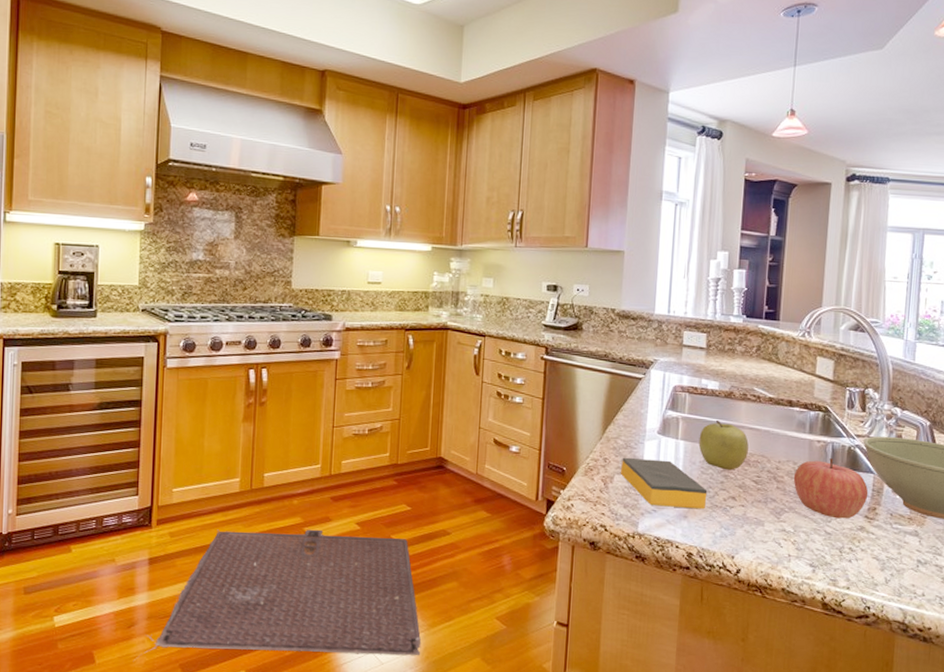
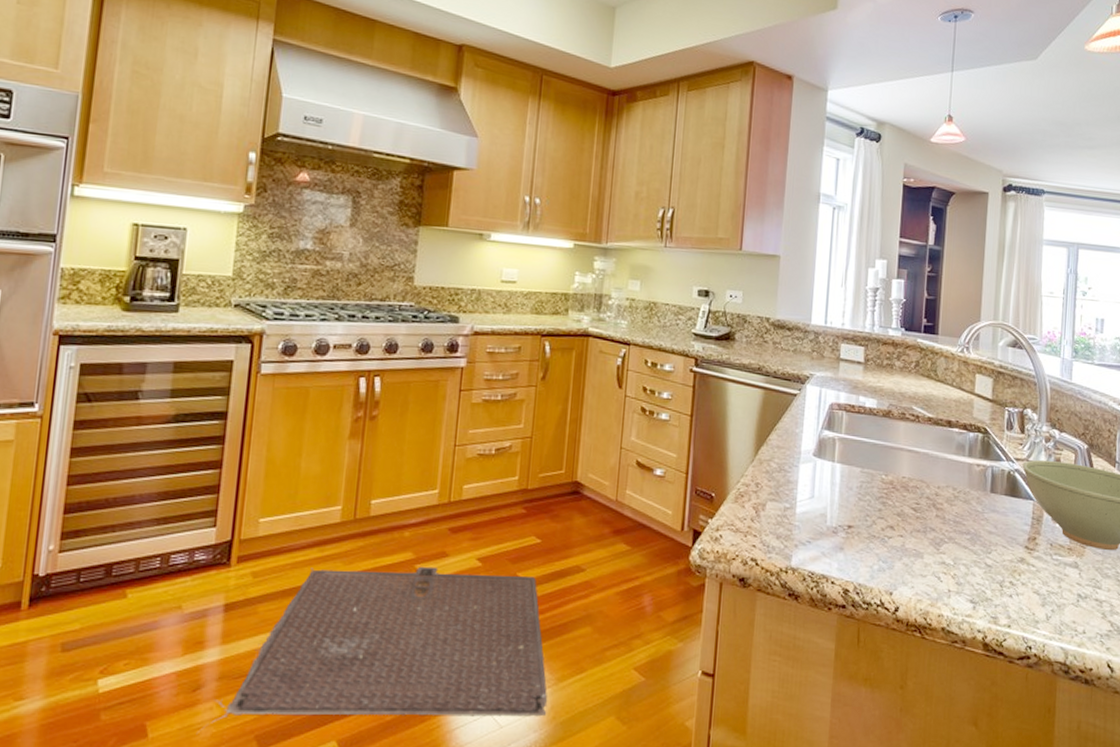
sponge: present [620,457,708,509] -> none [772,482,865,540]
fruit: present [698,421,749,471] -> none [855,442,907,497]
apple: present [793,458,869,519] -> none [953,484,1028,550]

